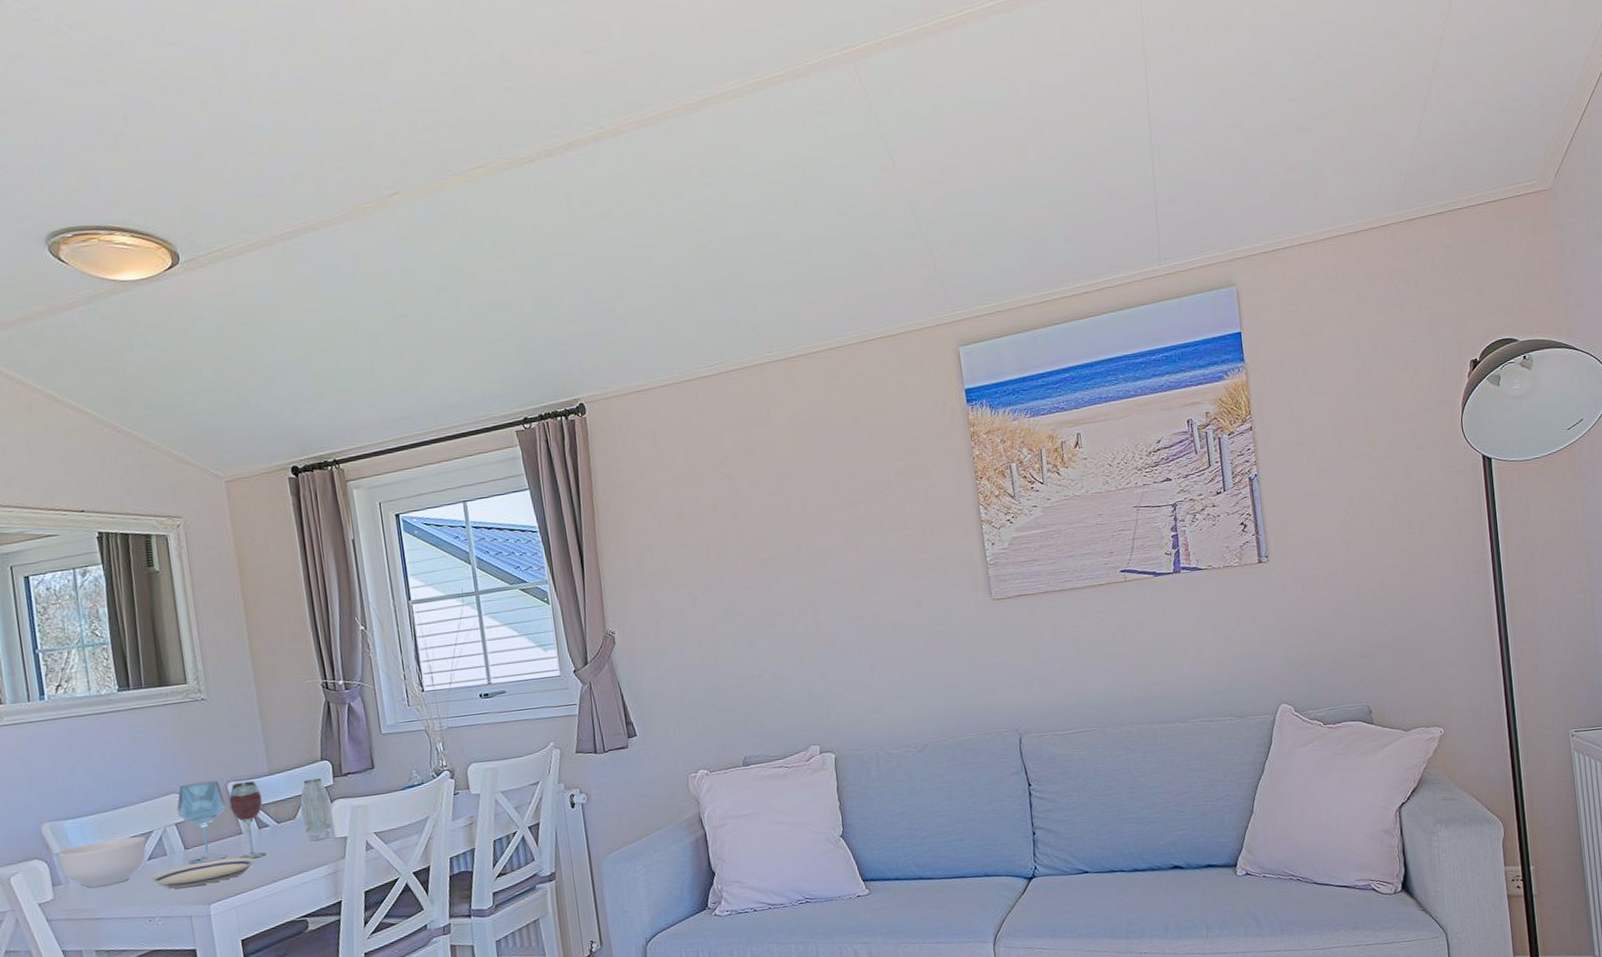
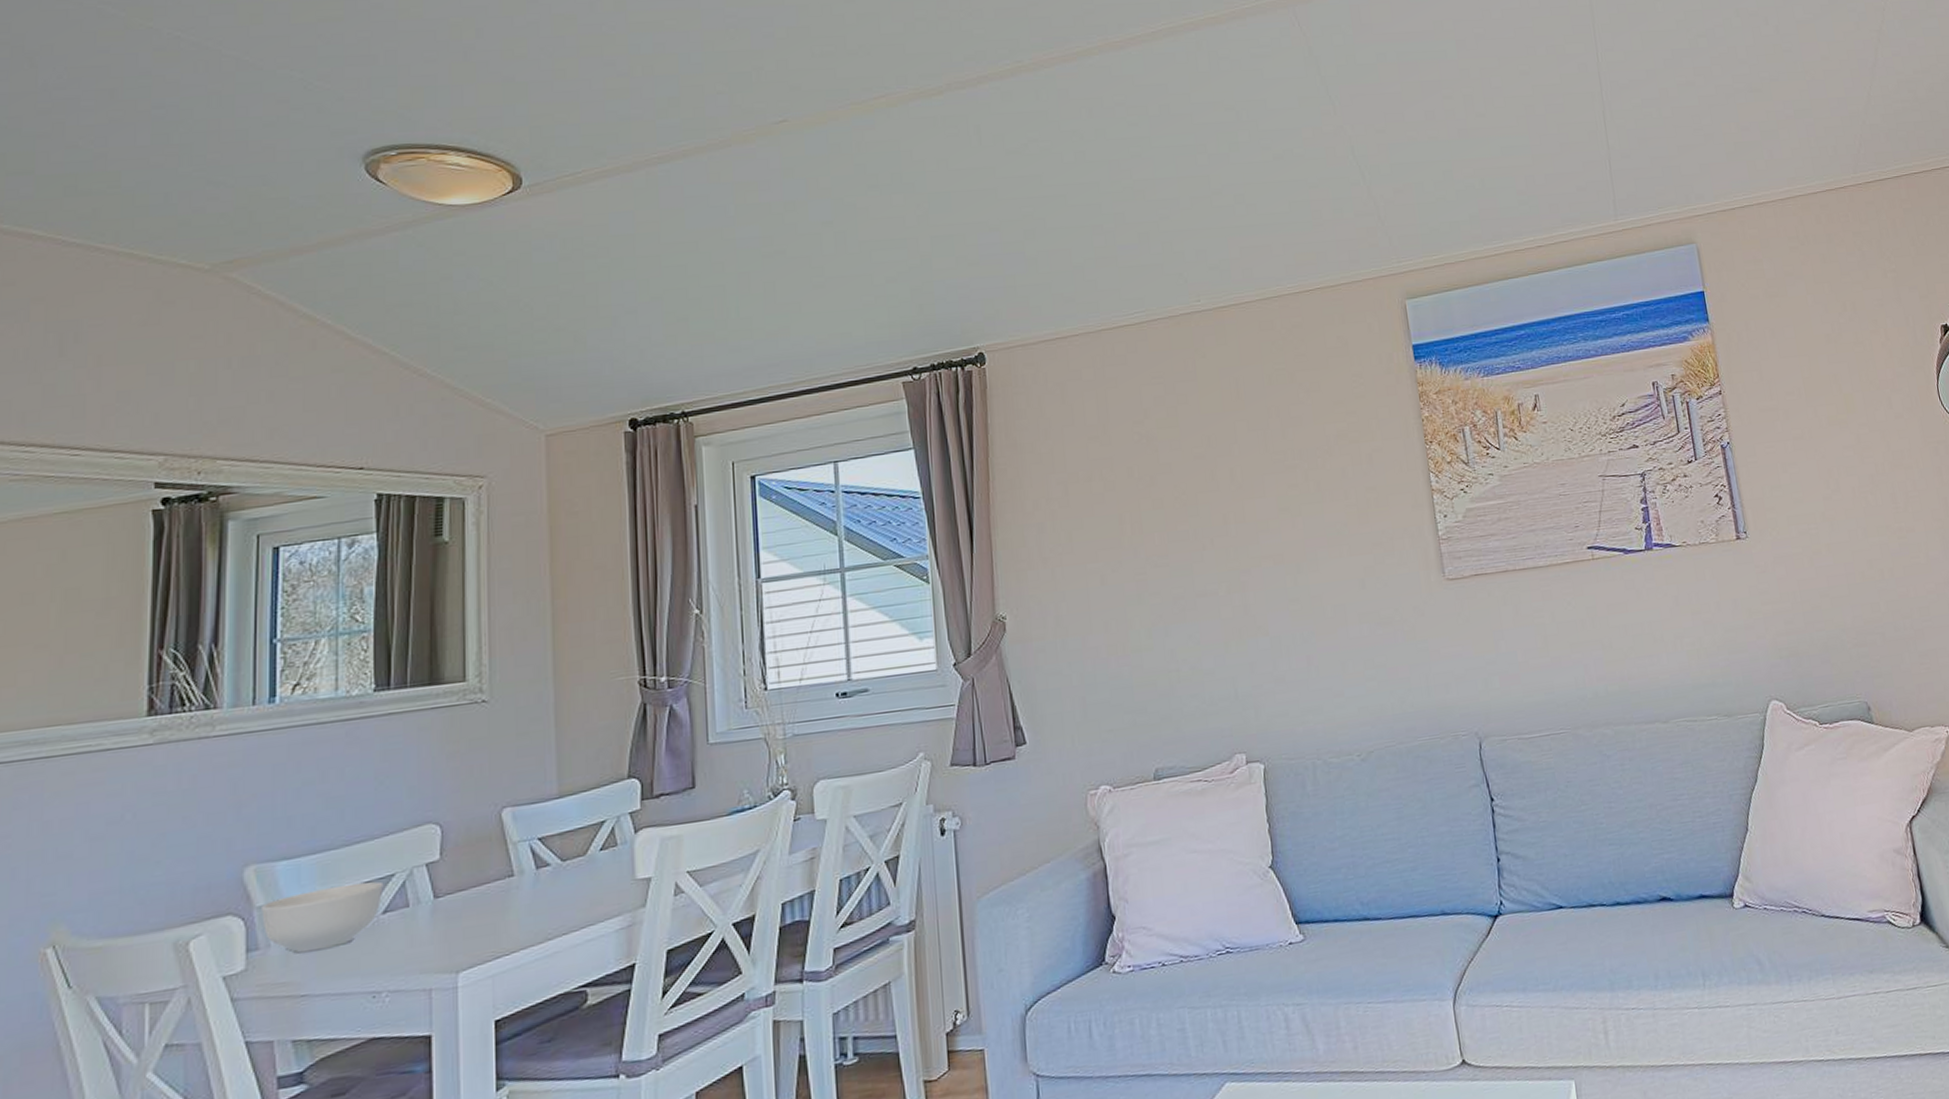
plate: present [149,857,255,889] -> none [381,907,526,953]
wine glass: present [176,780,227,864] -> none [431,805,497,919]
wineglass: present [229,780,266,859] -> none [502,805,546,910]
vase: present [300,778,332,842] -> none [594,801,635,885]

